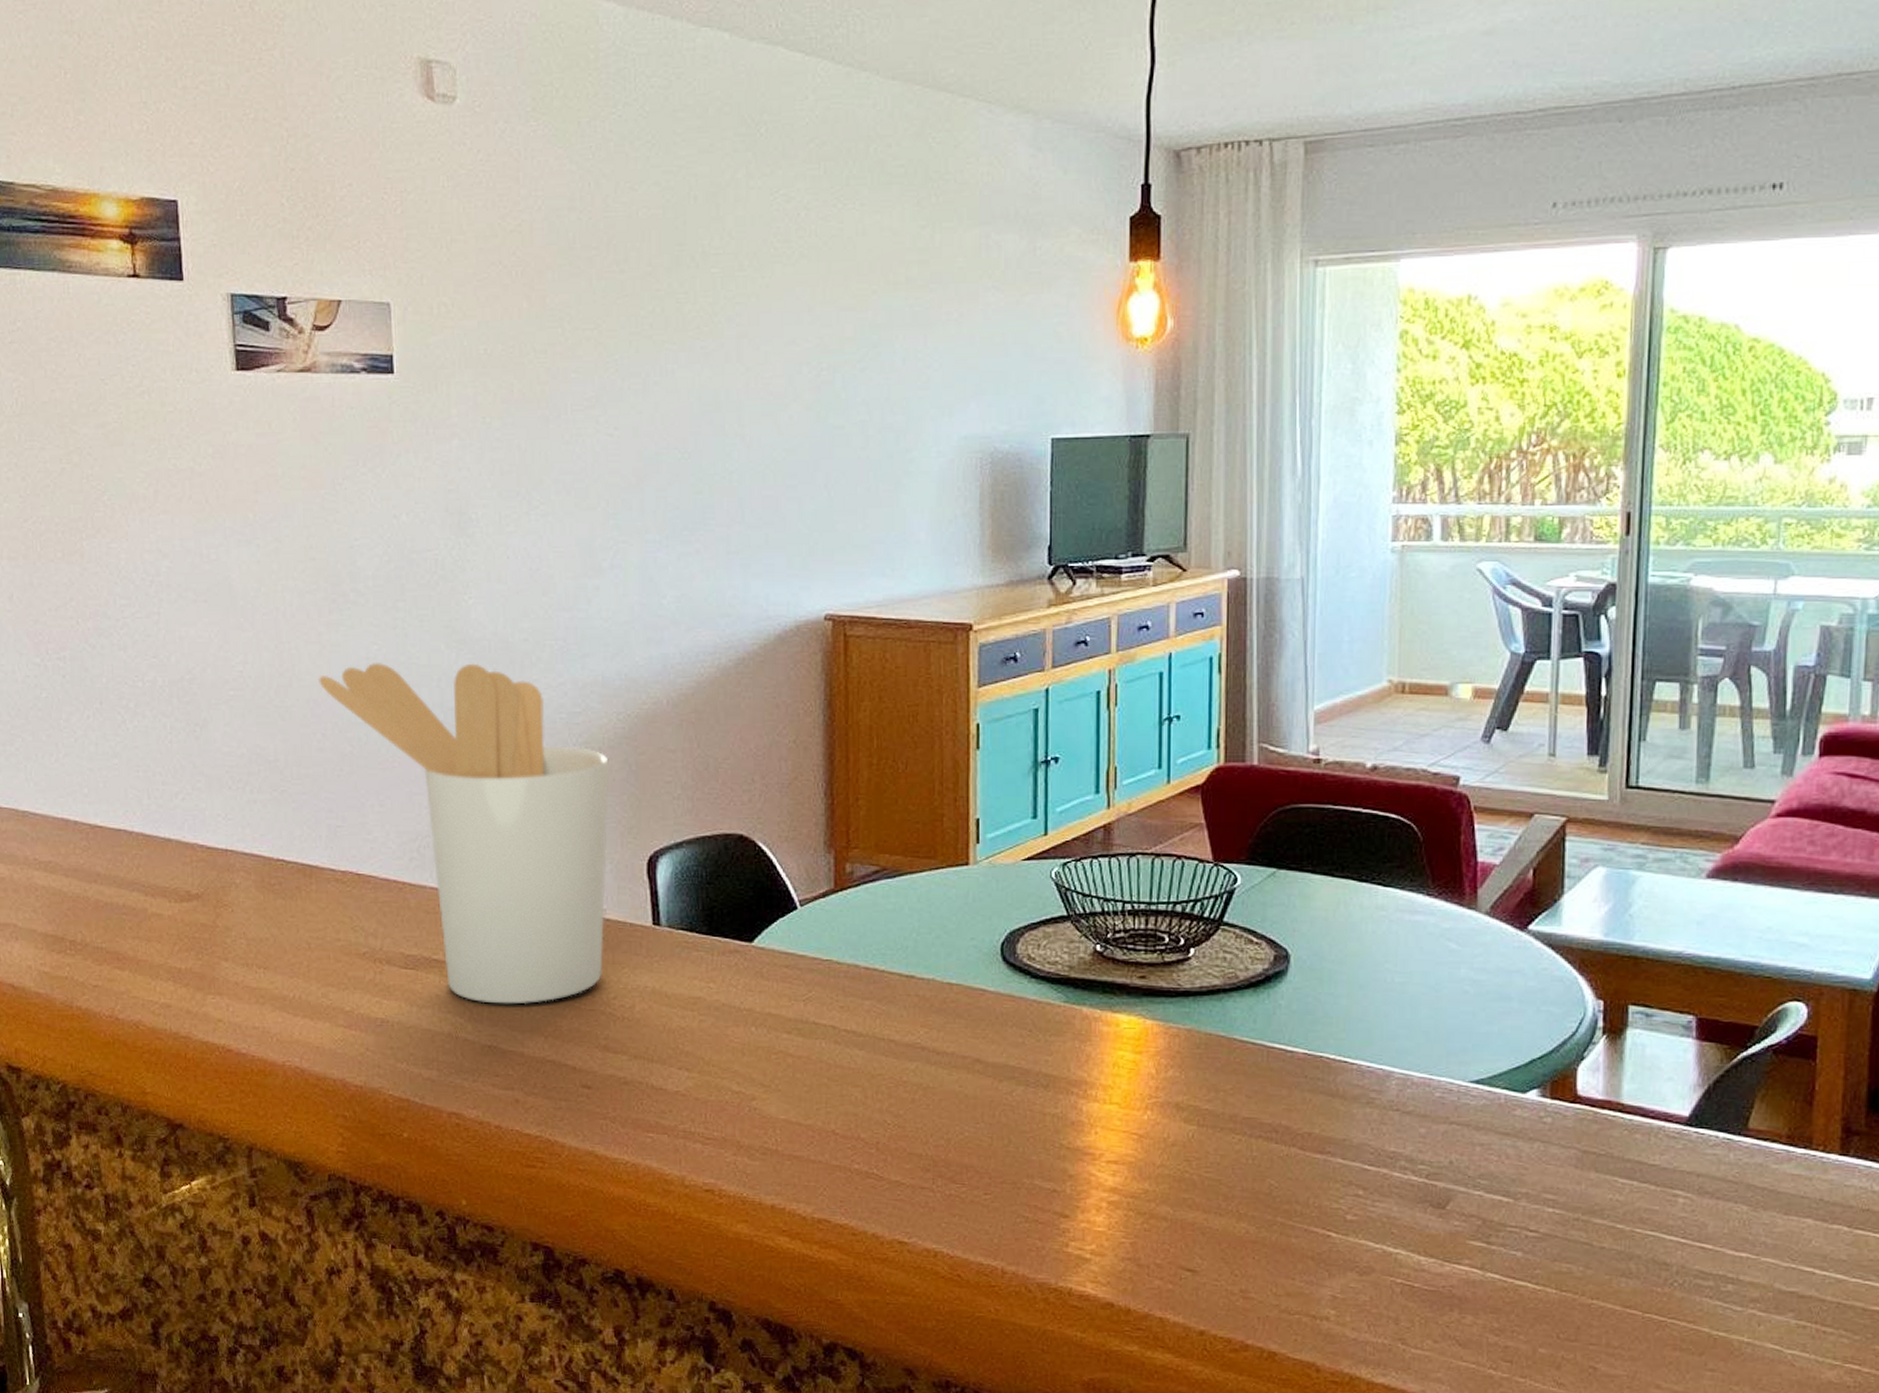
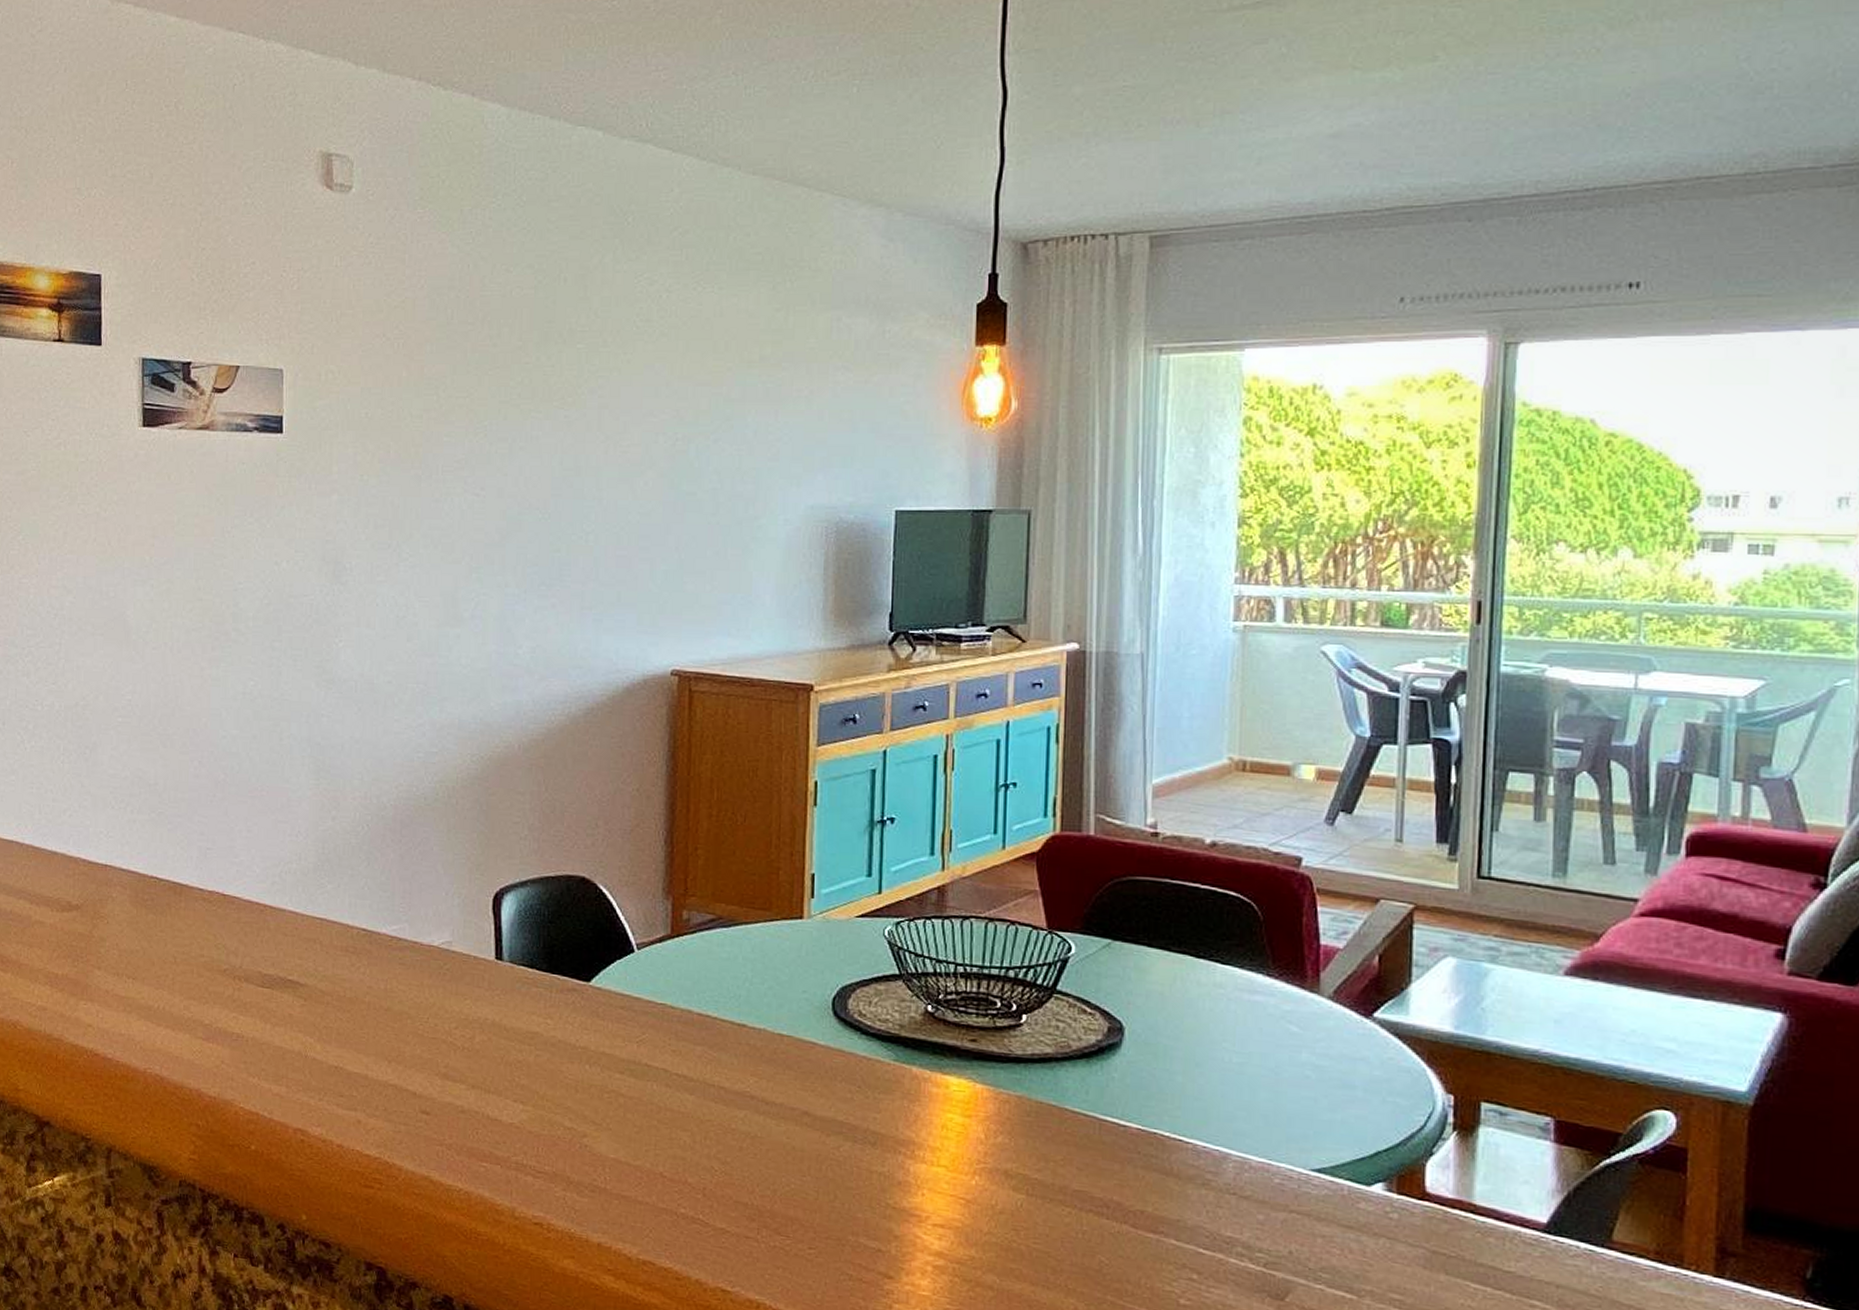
utensil holder: present [317,662,609,1005] -> none [198,696,461,1029]

